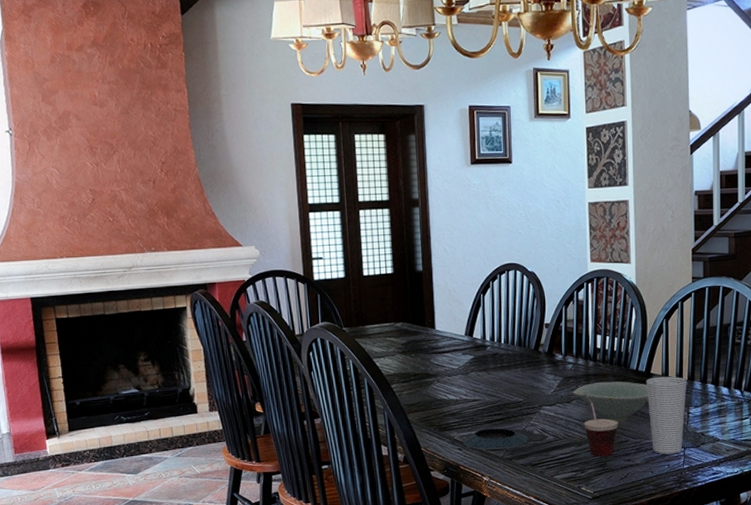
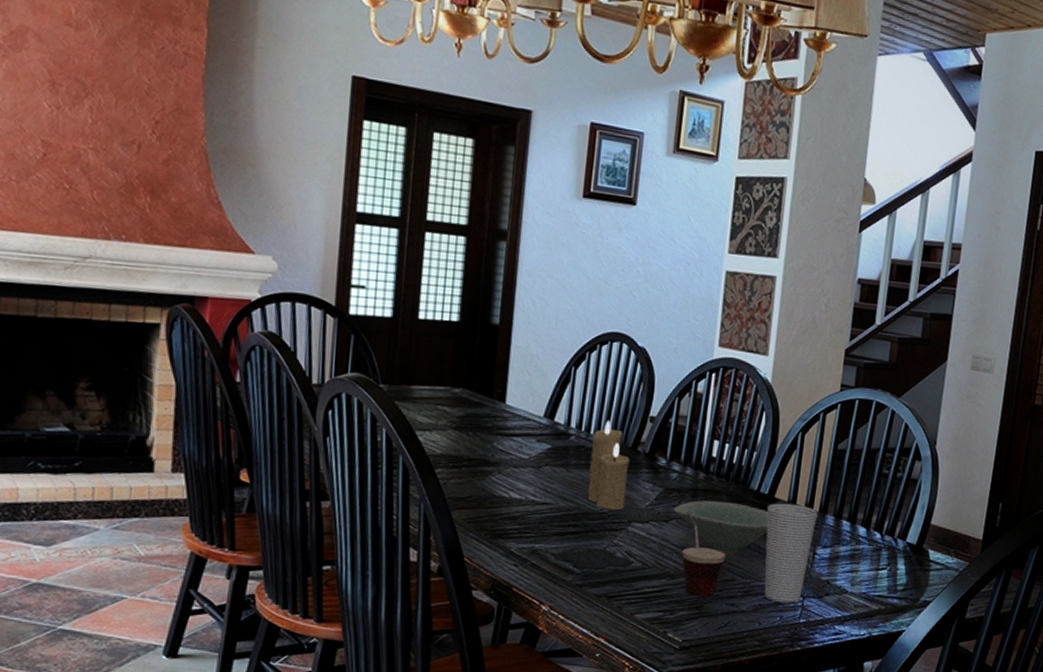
saucer: present [462,428,528,453] -> none [520,542,608,576]
candle: none [504,331,535,399] -> present [588,420,630,511]

